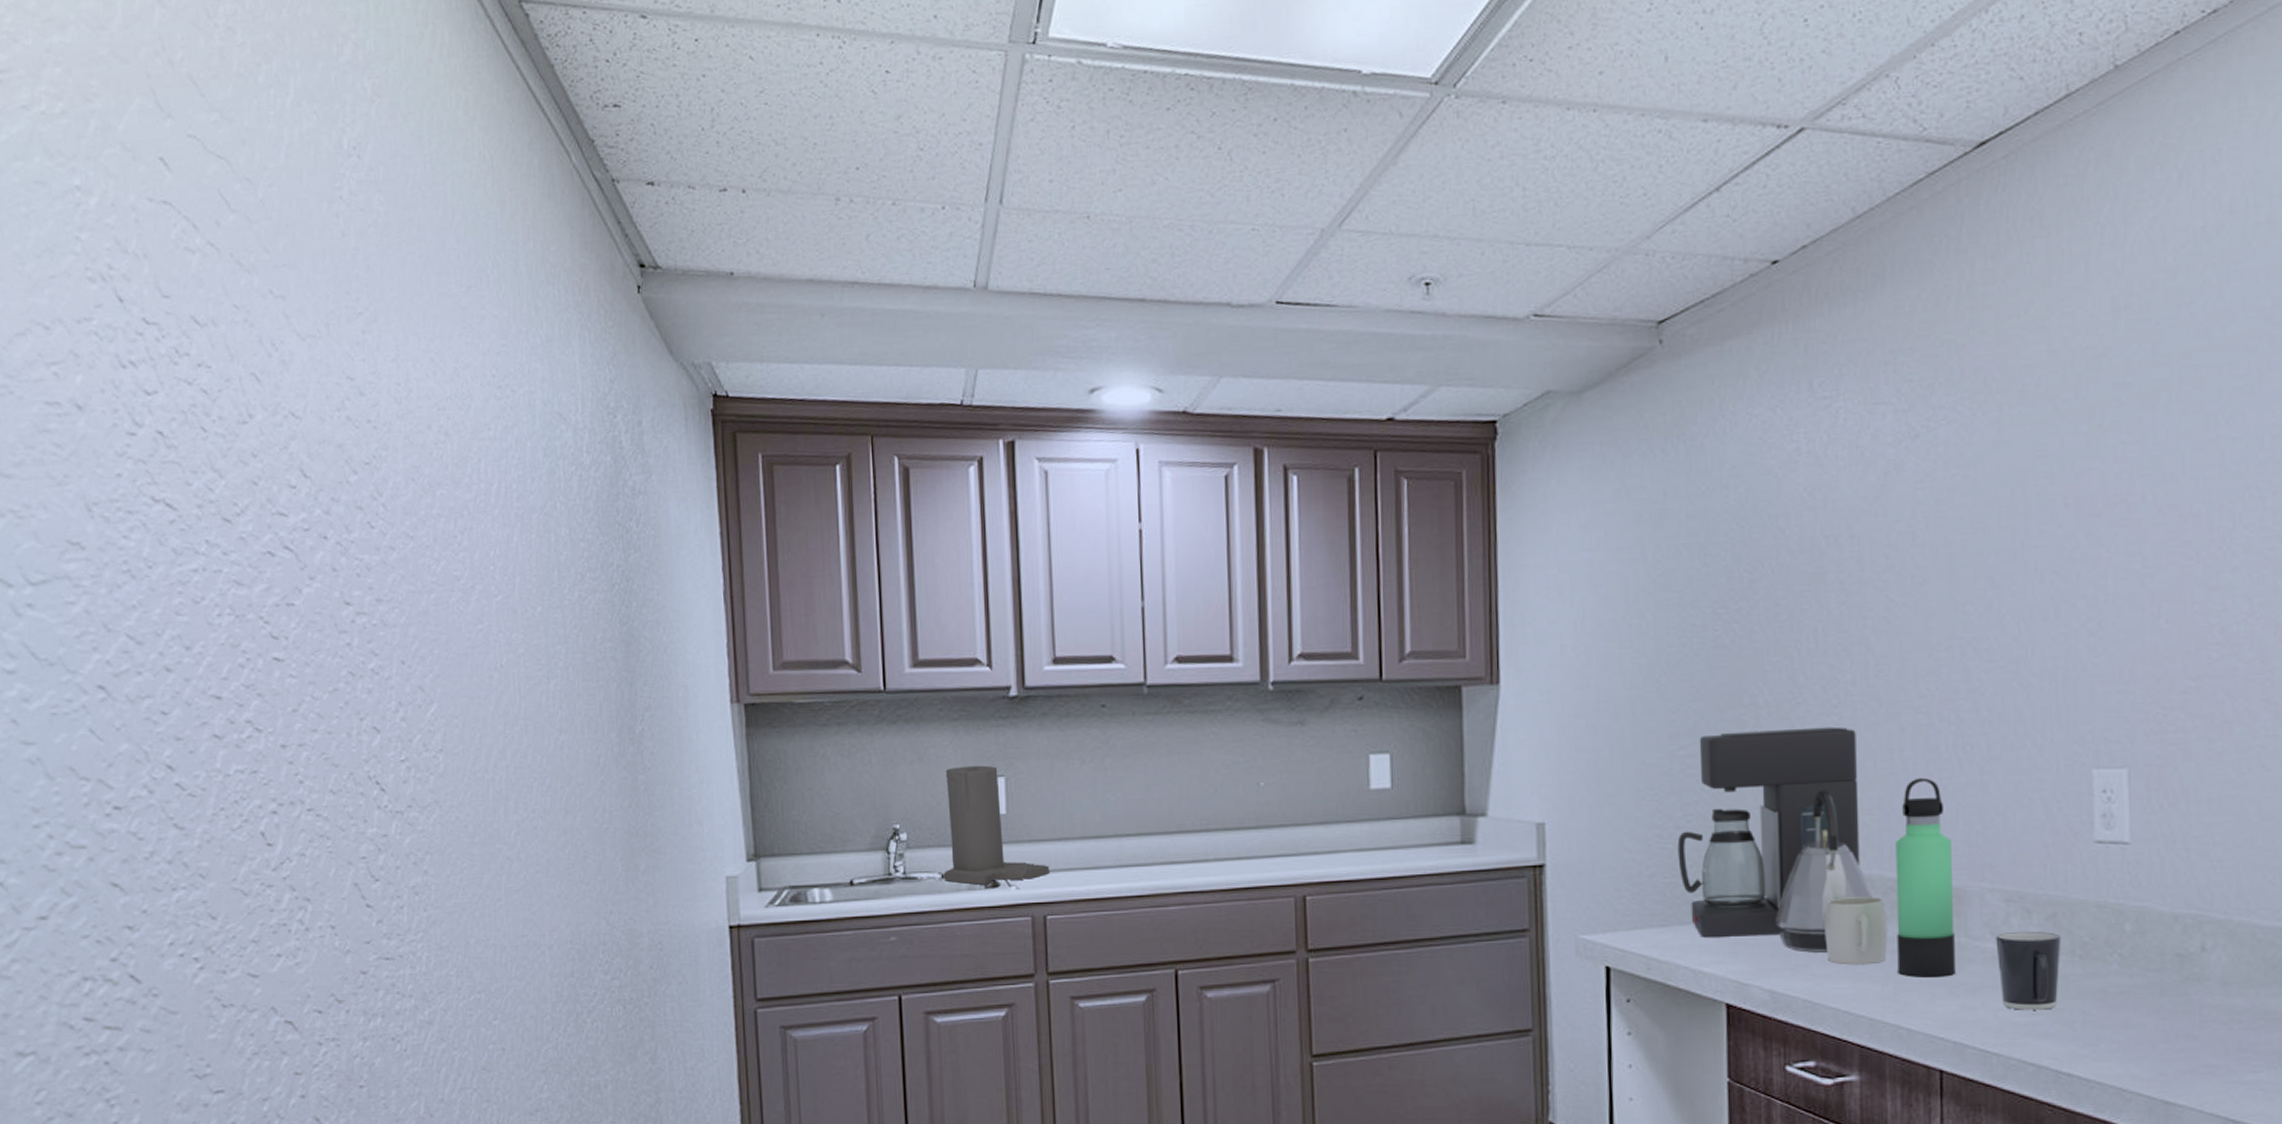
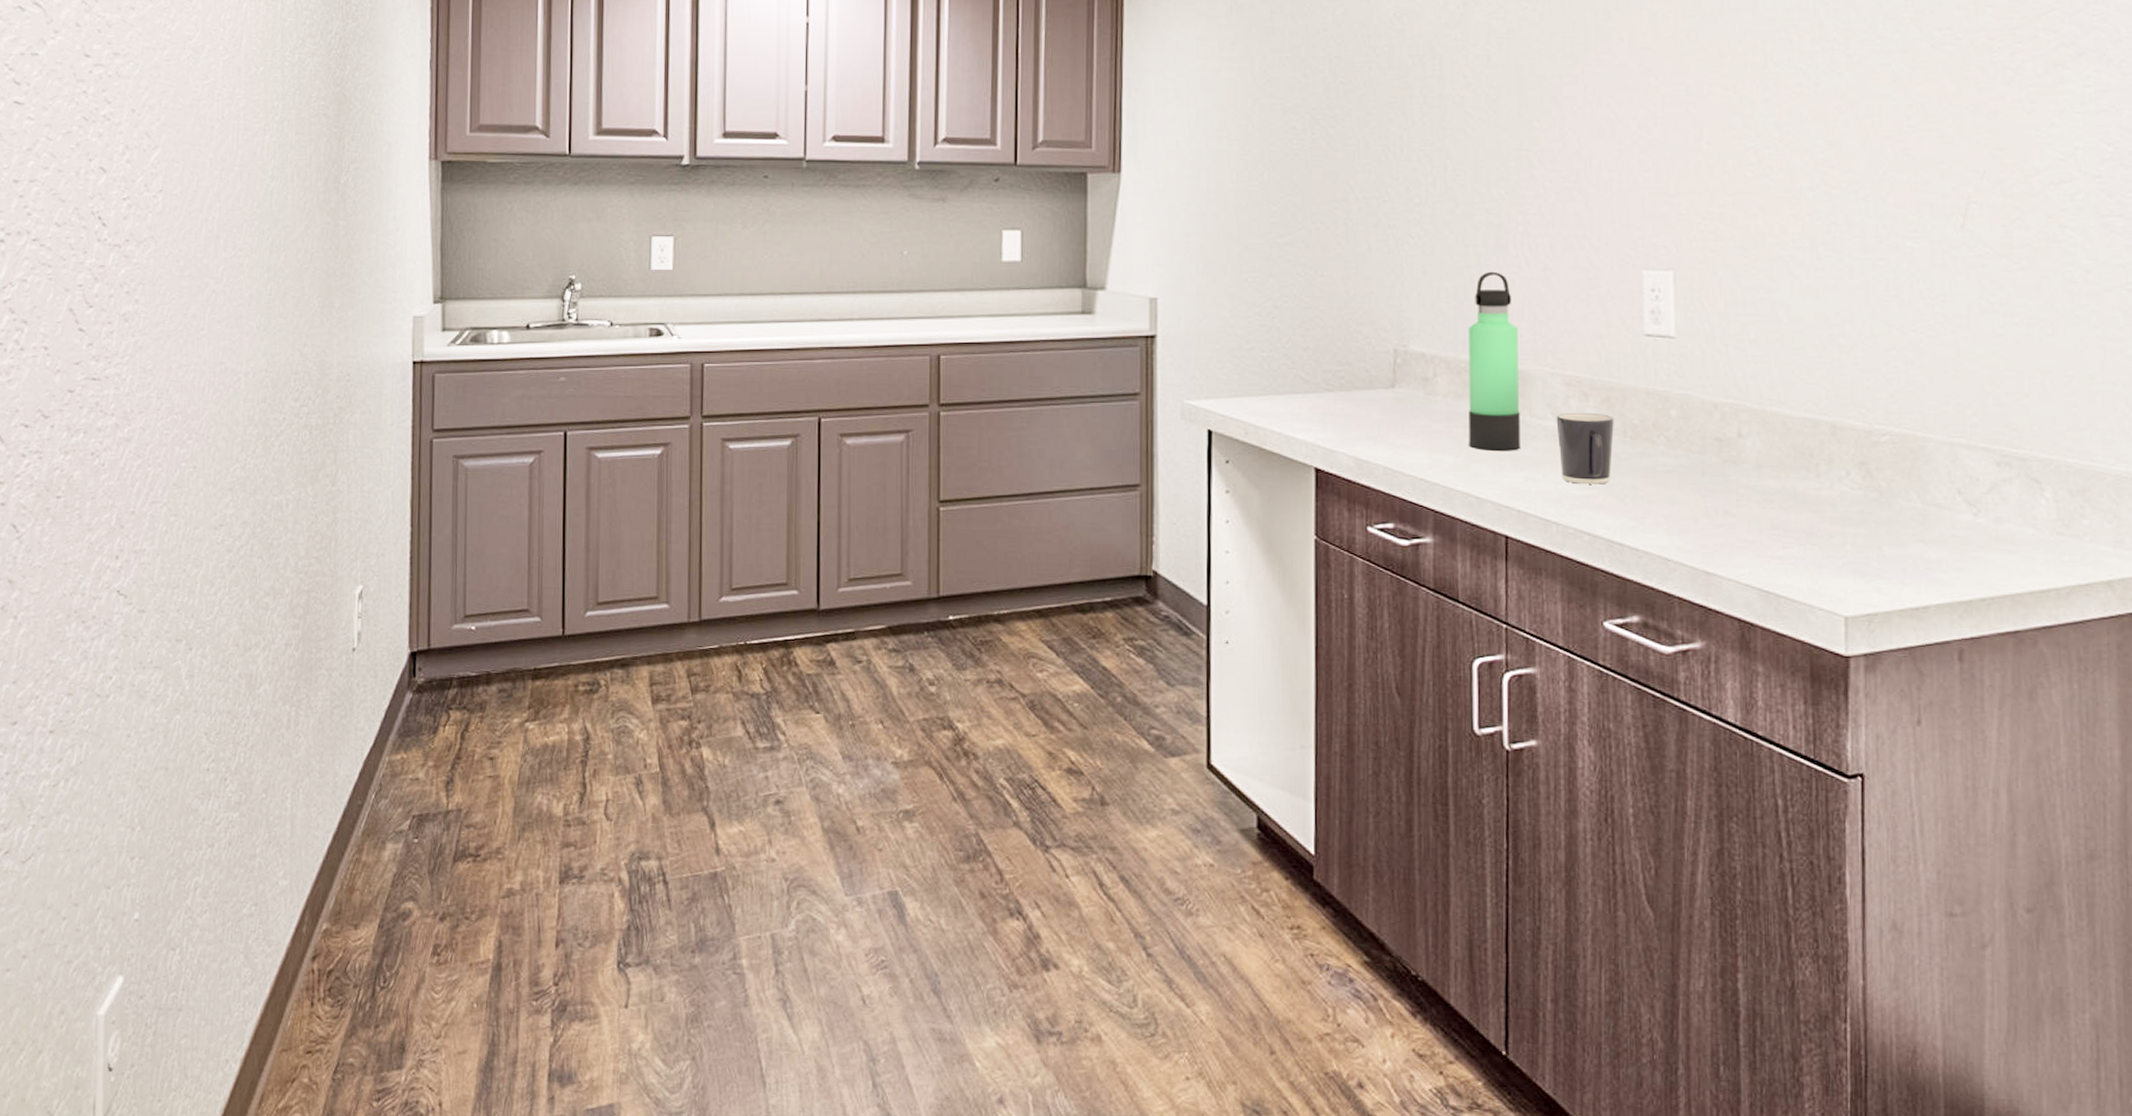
paper towel: present [943,765,1050,885] -> none [612,225,709,333]
coffee maker: present [1677,727,1860,938] -> none [1275,223,1437,408]
kettle: present [1775,789,1873,953] -> none [1361,278,1448,425]
mug: present [1824,897,1888,965] -> none [1404,376,1460,438]

